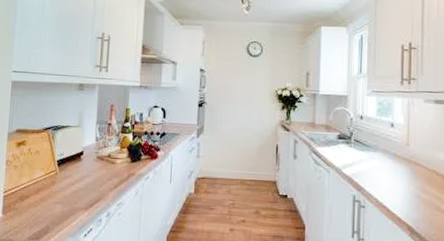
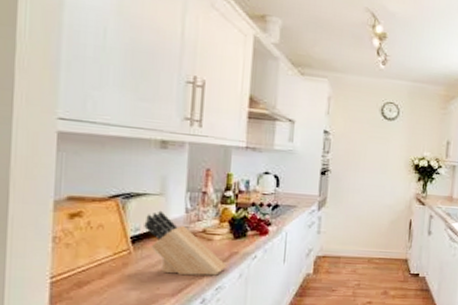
knife block: none [67,139,126,193] -> present [144,210,227,276]

